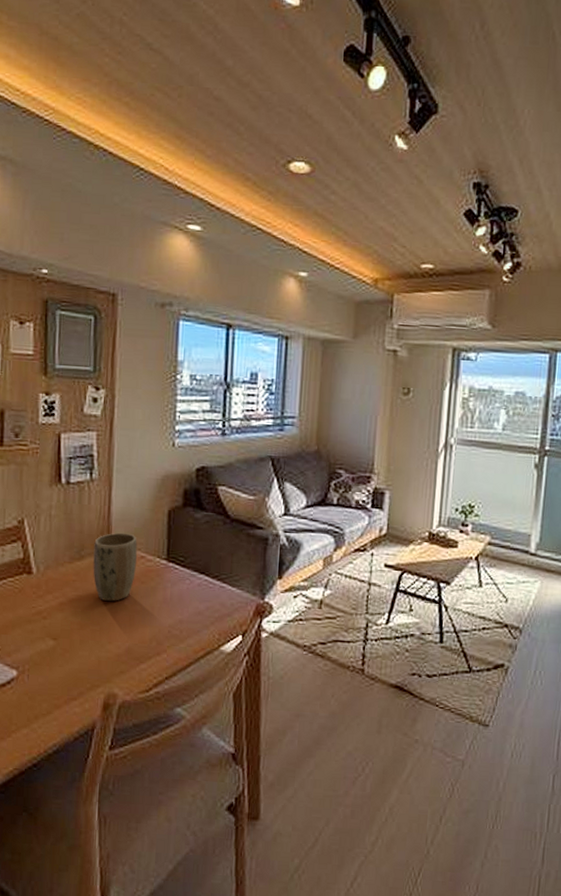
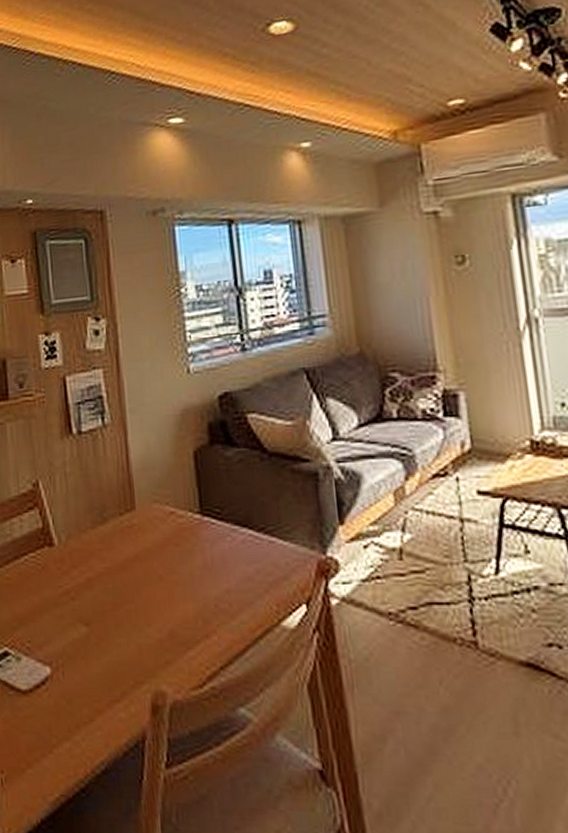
plant pot: present [93,532,137,601] -> none [116,485,167,572]

